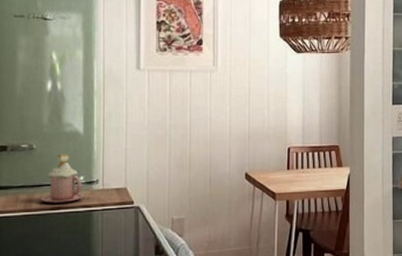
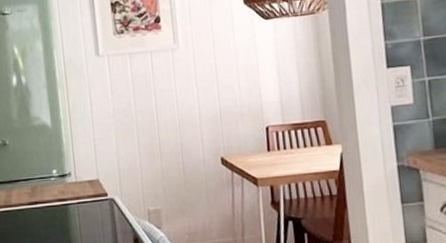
mug: present [41,154,85,203] -> none [18,148,59,198]

